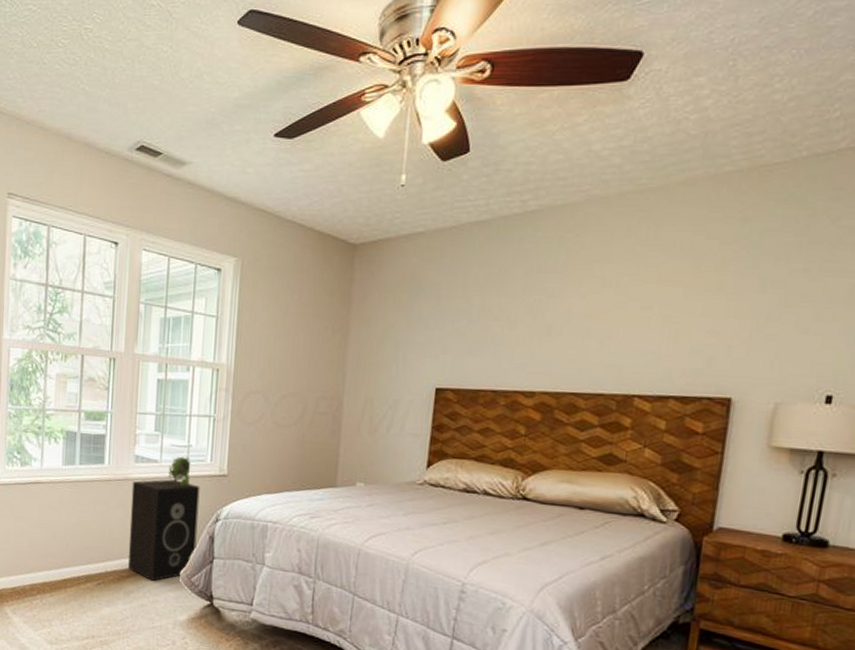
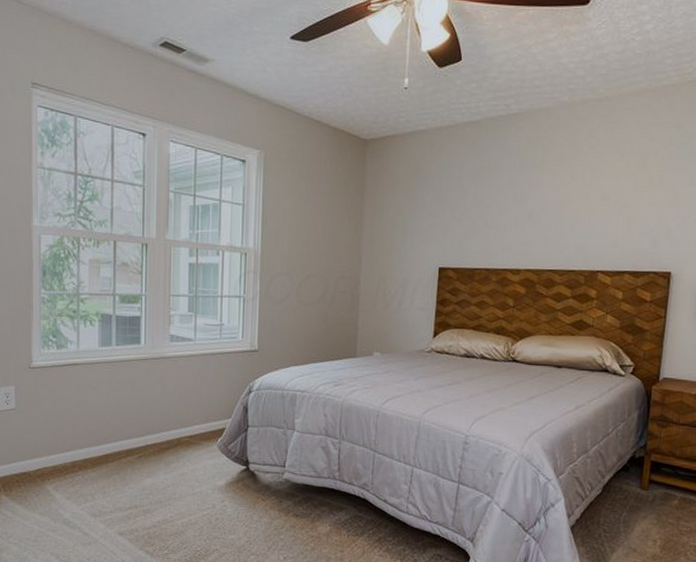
speaker: present [128,479,200,581] -> none [167,356,233,451]
succulent plant: present [168,456,191,487] -> none [203,334,224,363]

